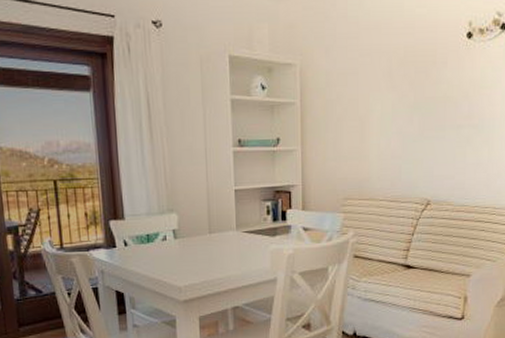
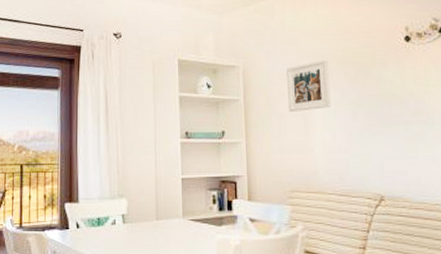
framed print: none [346,57,390,117] -> present [287,59,332,113]

